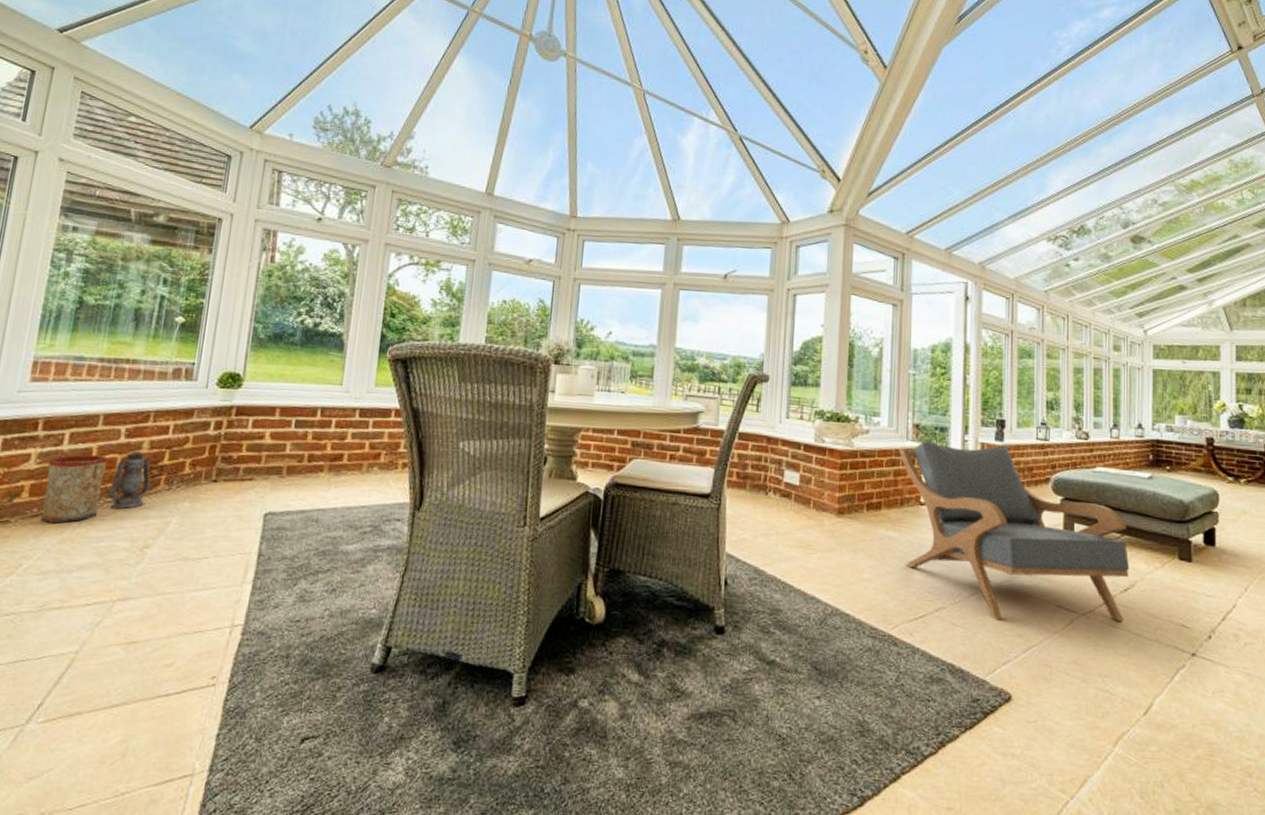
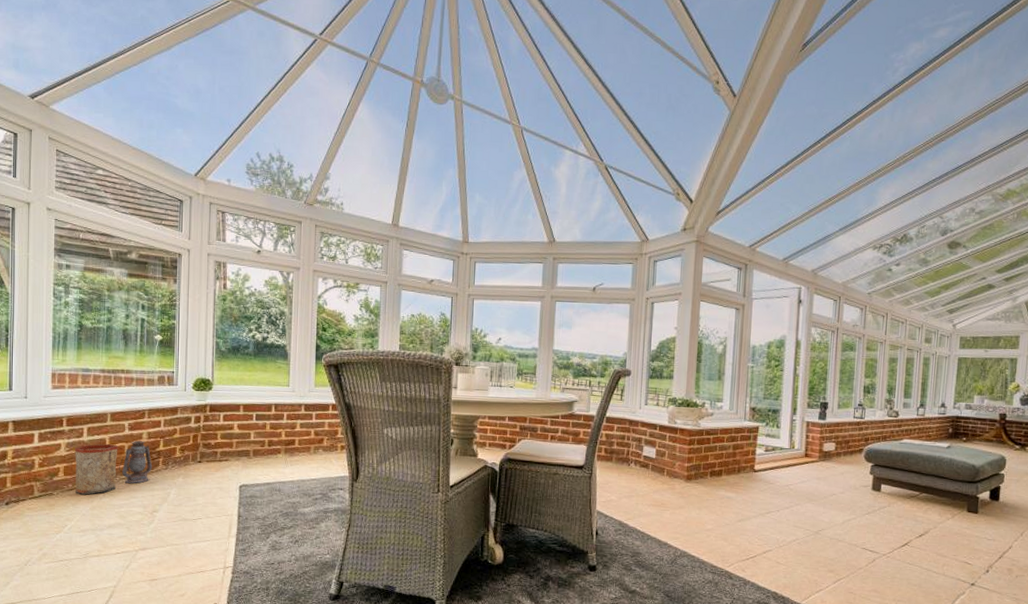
armchair: present [899,441,1130,621] -> none [738,421,926,560]

